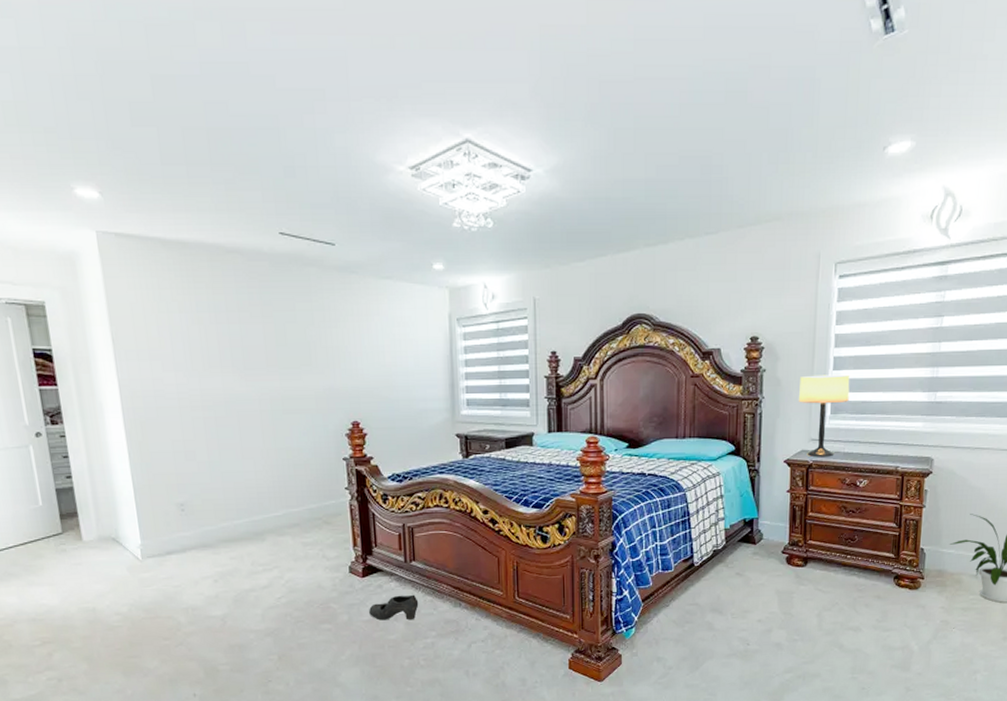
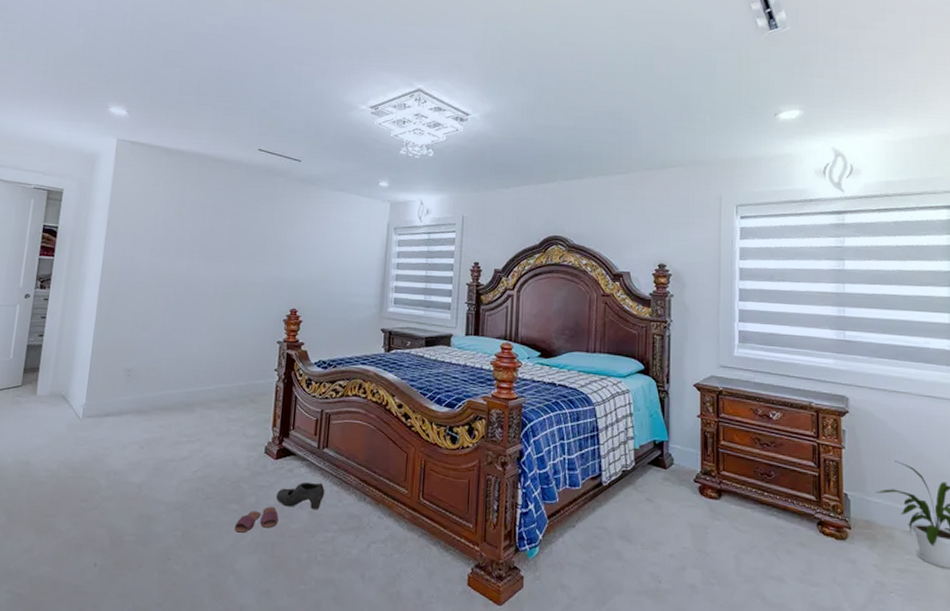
slippers: none [331,622,375,649] -> present [234,507,279,533]
table lamp: present [798,374,850,458] -> none [705,304,757,386]

